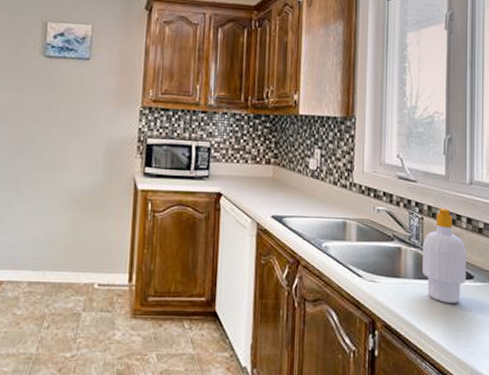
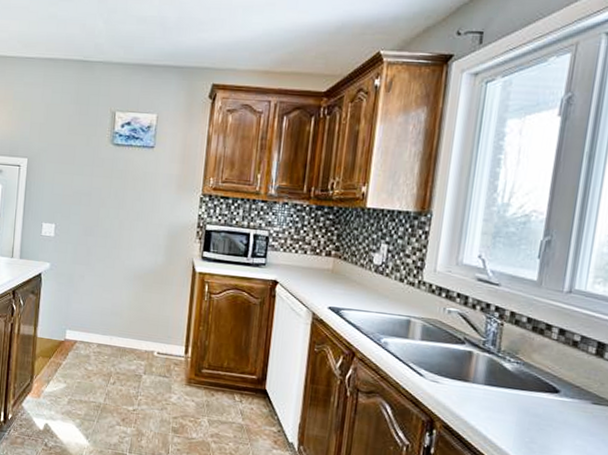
soap bottle: present [422,207,467,303] -> none [495,315,554,415]

